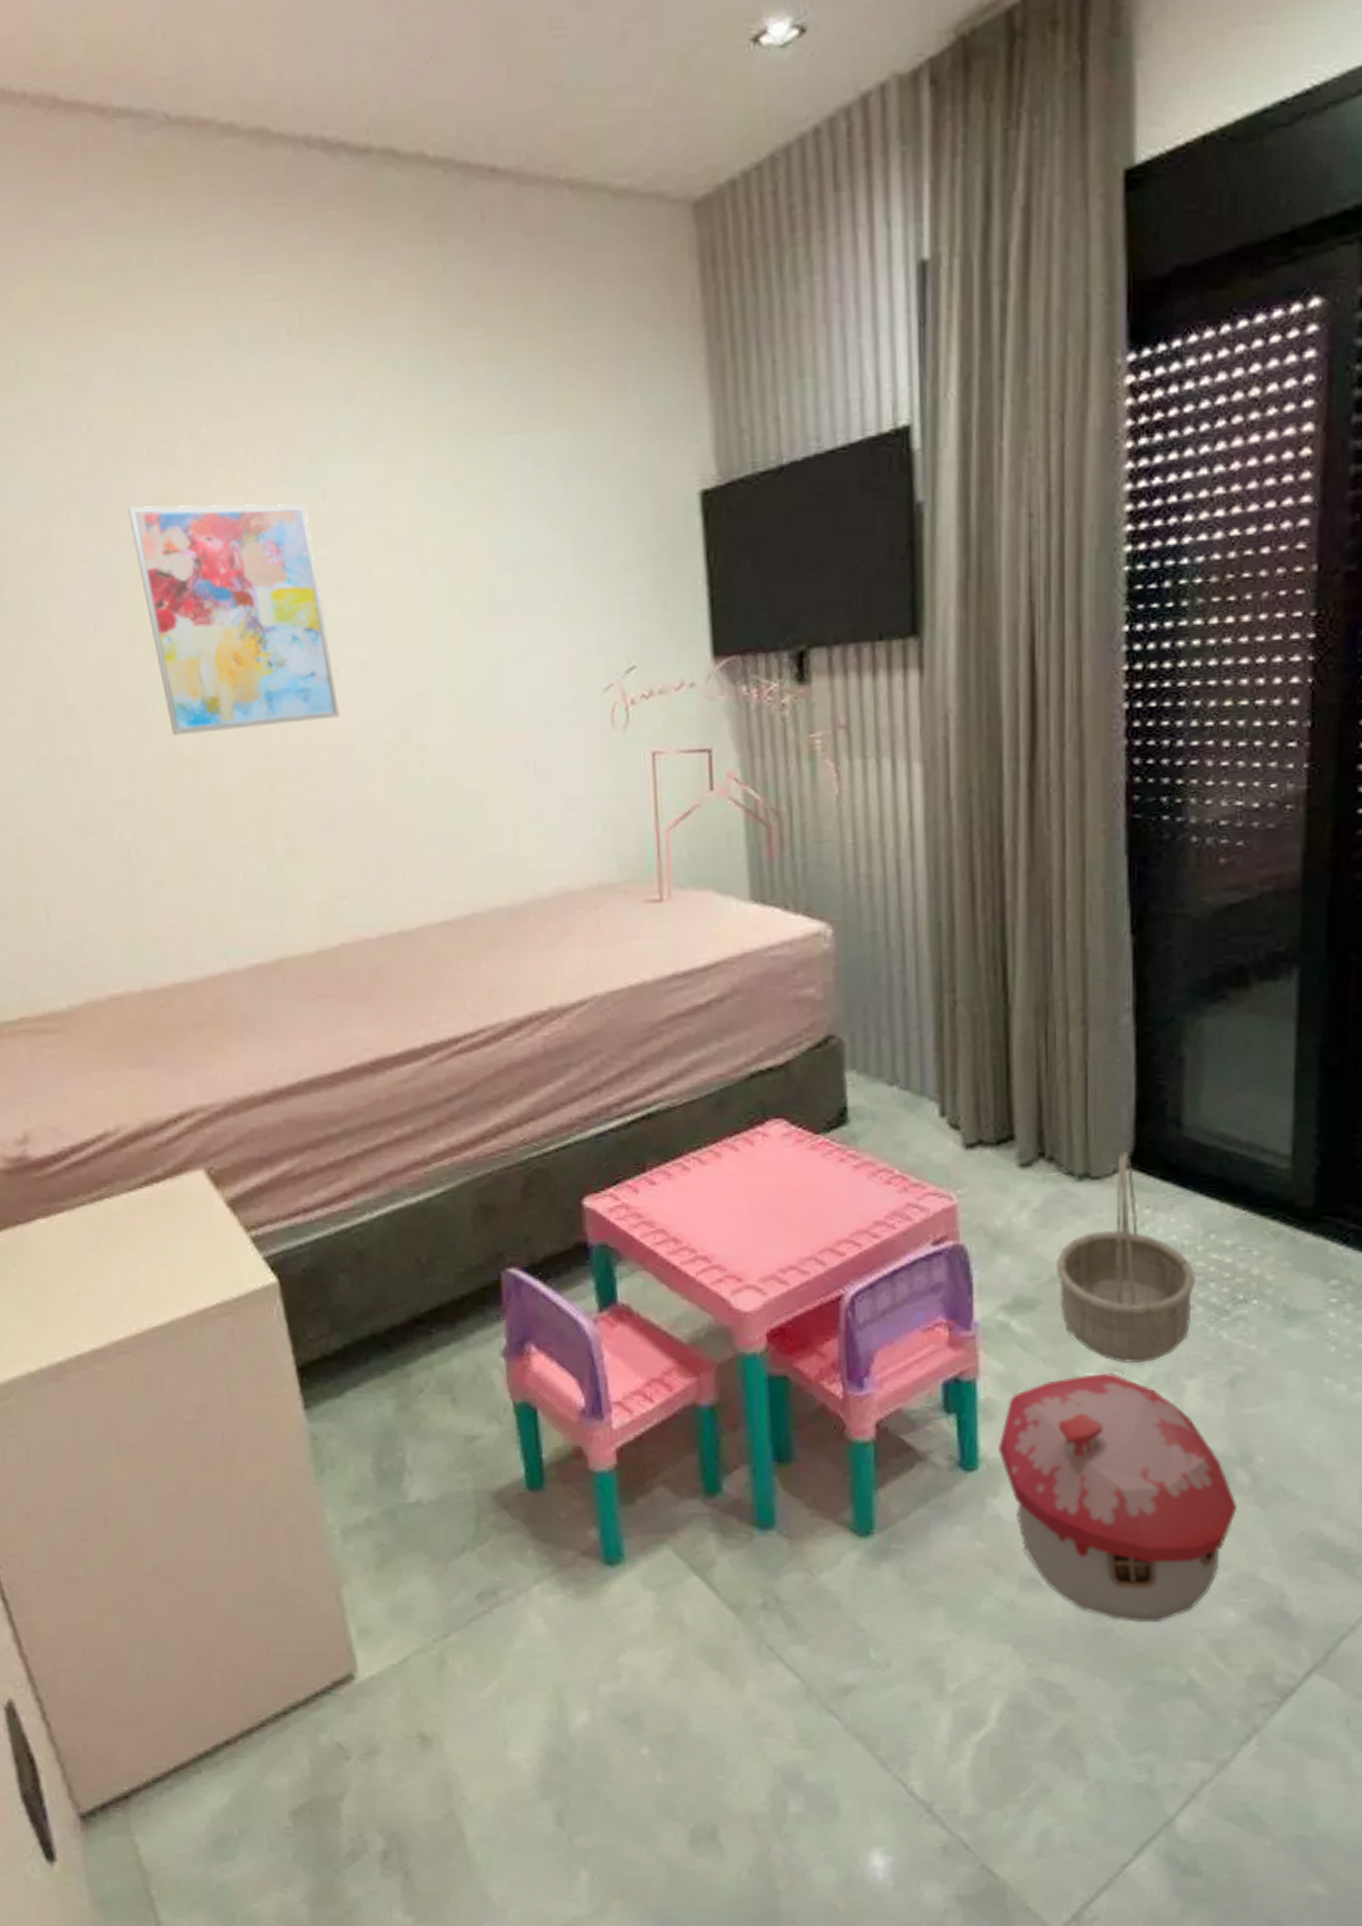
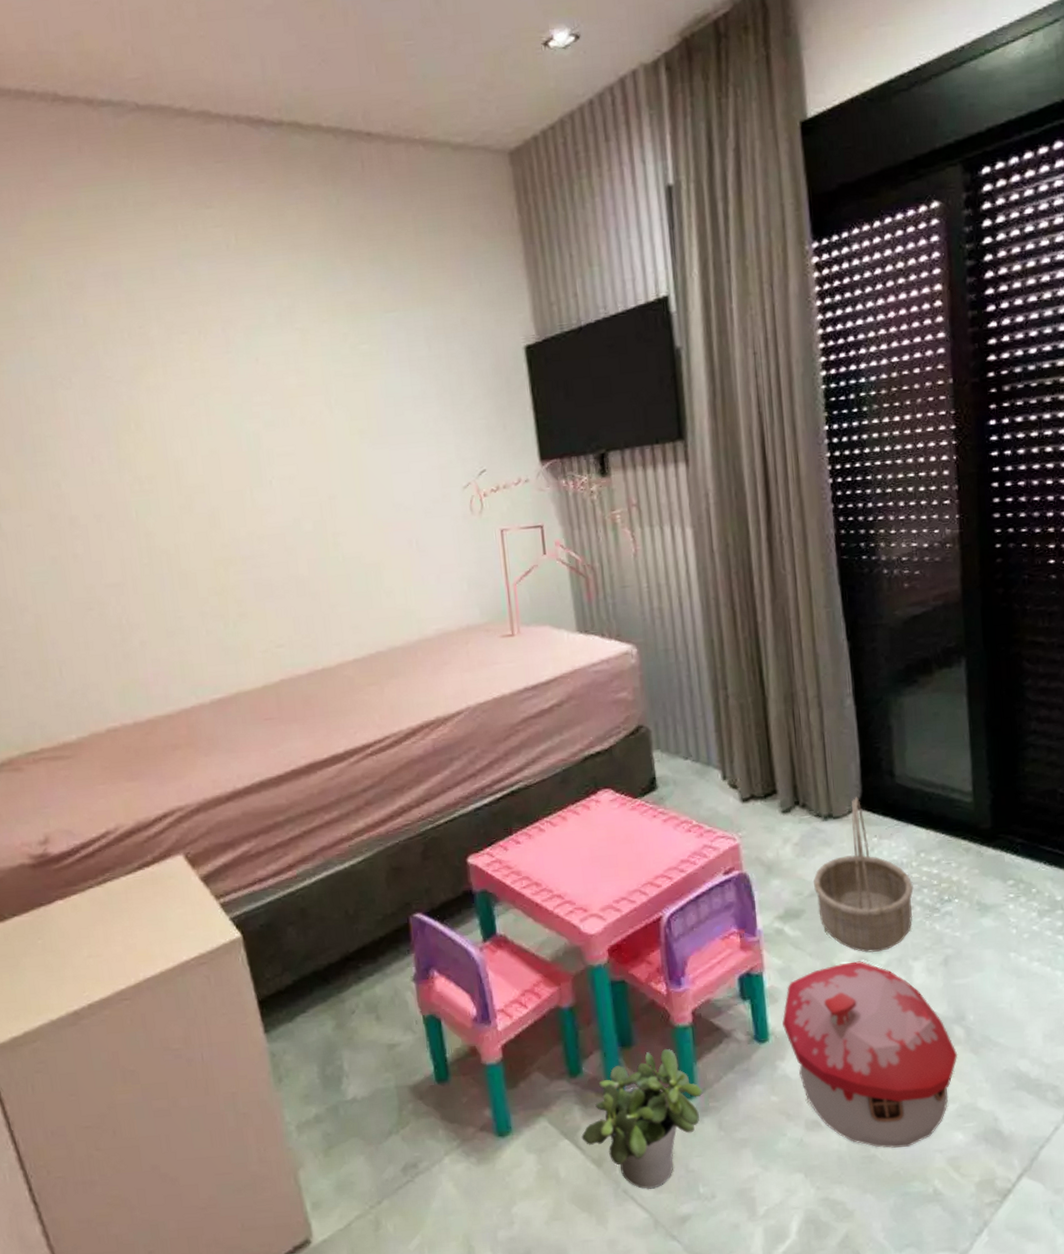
wall art: present [128,504,340,736] -> none [114,366,274,535]
potted plant: none [716,1469,883,1648] -> present [581,1048,703,1189]

